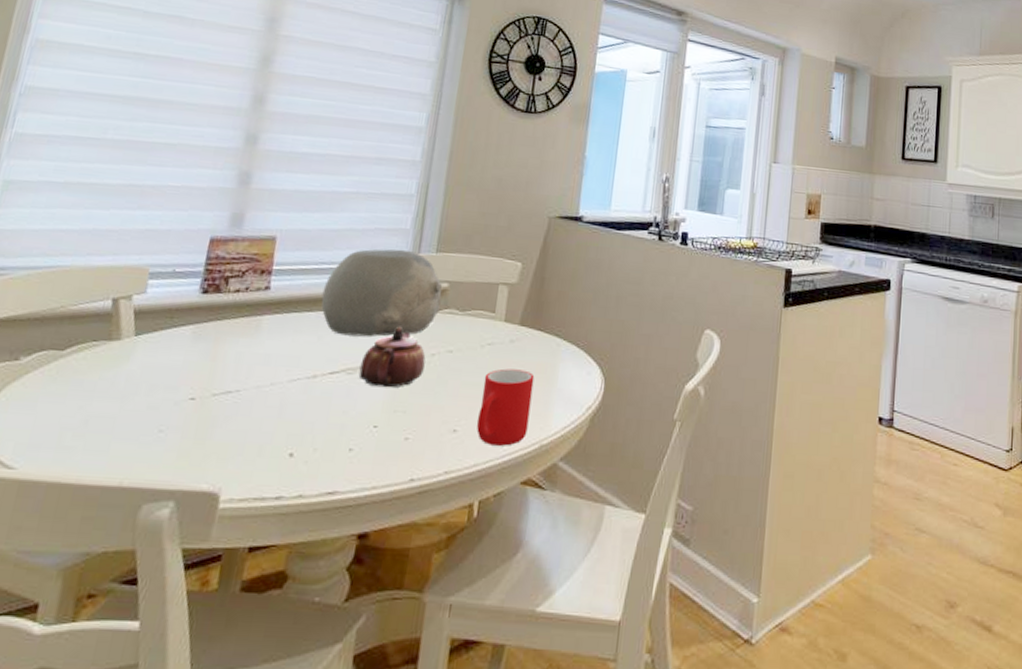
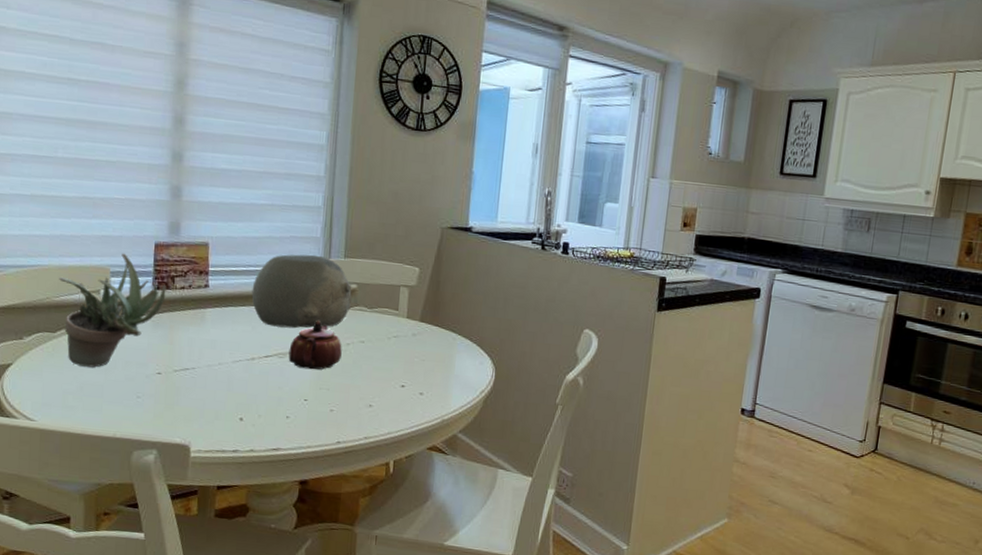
succulent plant: none [75,250,217,394] -> present [59,253,166,368]
cup: present [476,368,535,446] -> none [388,357,435,420]

